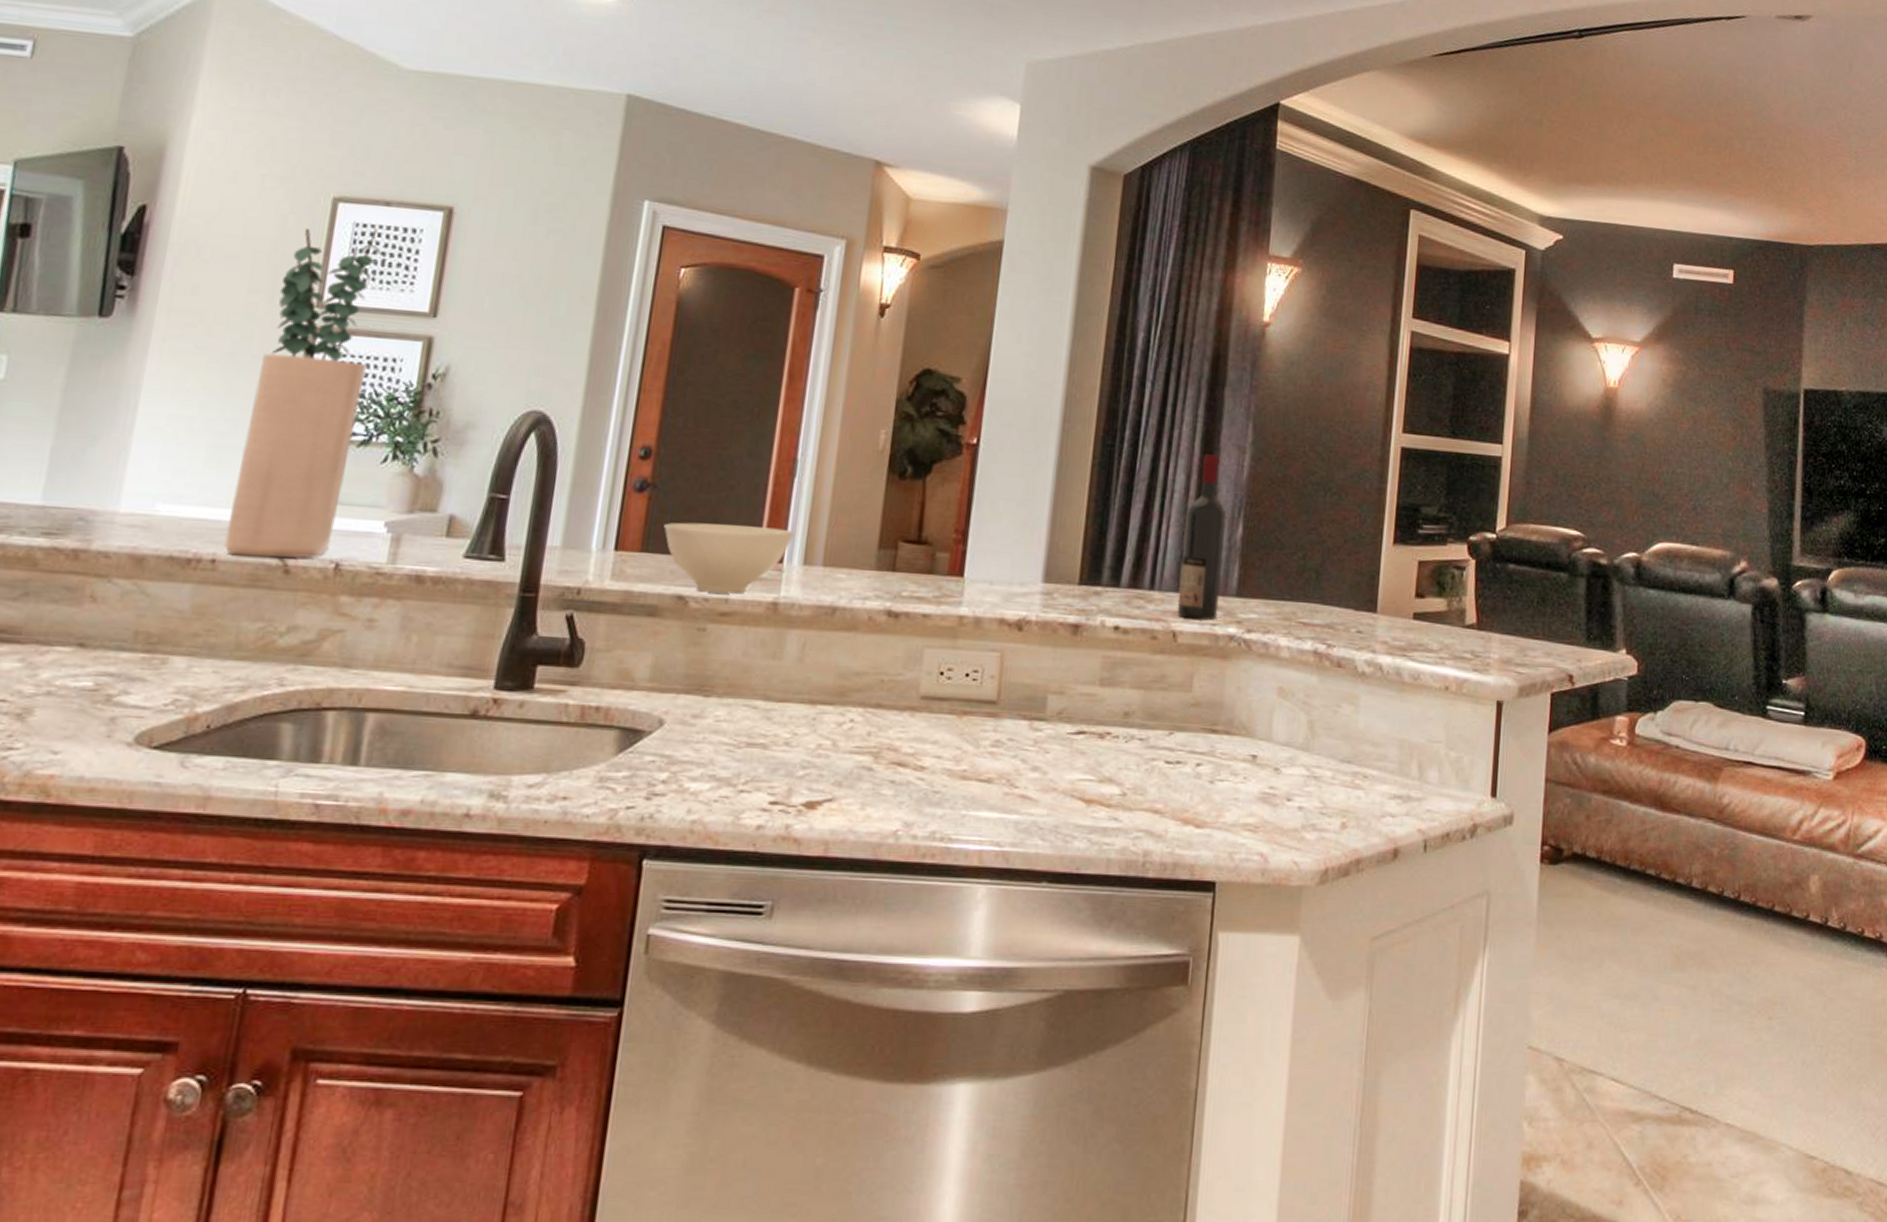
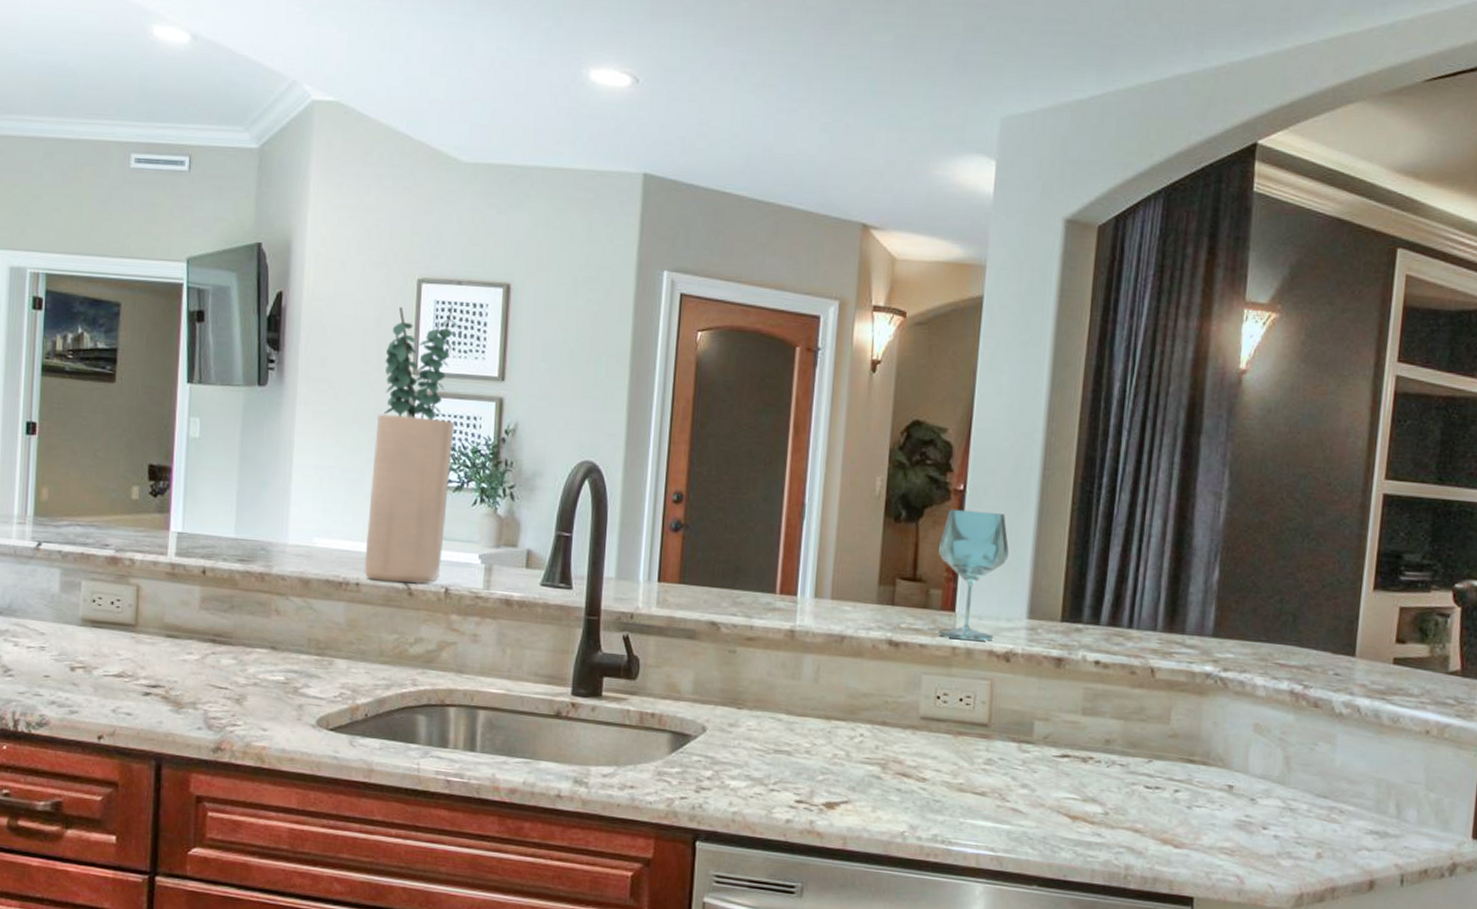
bowl: present [663,522,794,594] -> none [696,558,806,622]
wine glass: none [944,464,1025,608] -> present [938,508,1009,641]
wine bottle: present [1176,454,1226,620] -> none [1154,500,1203,658]

